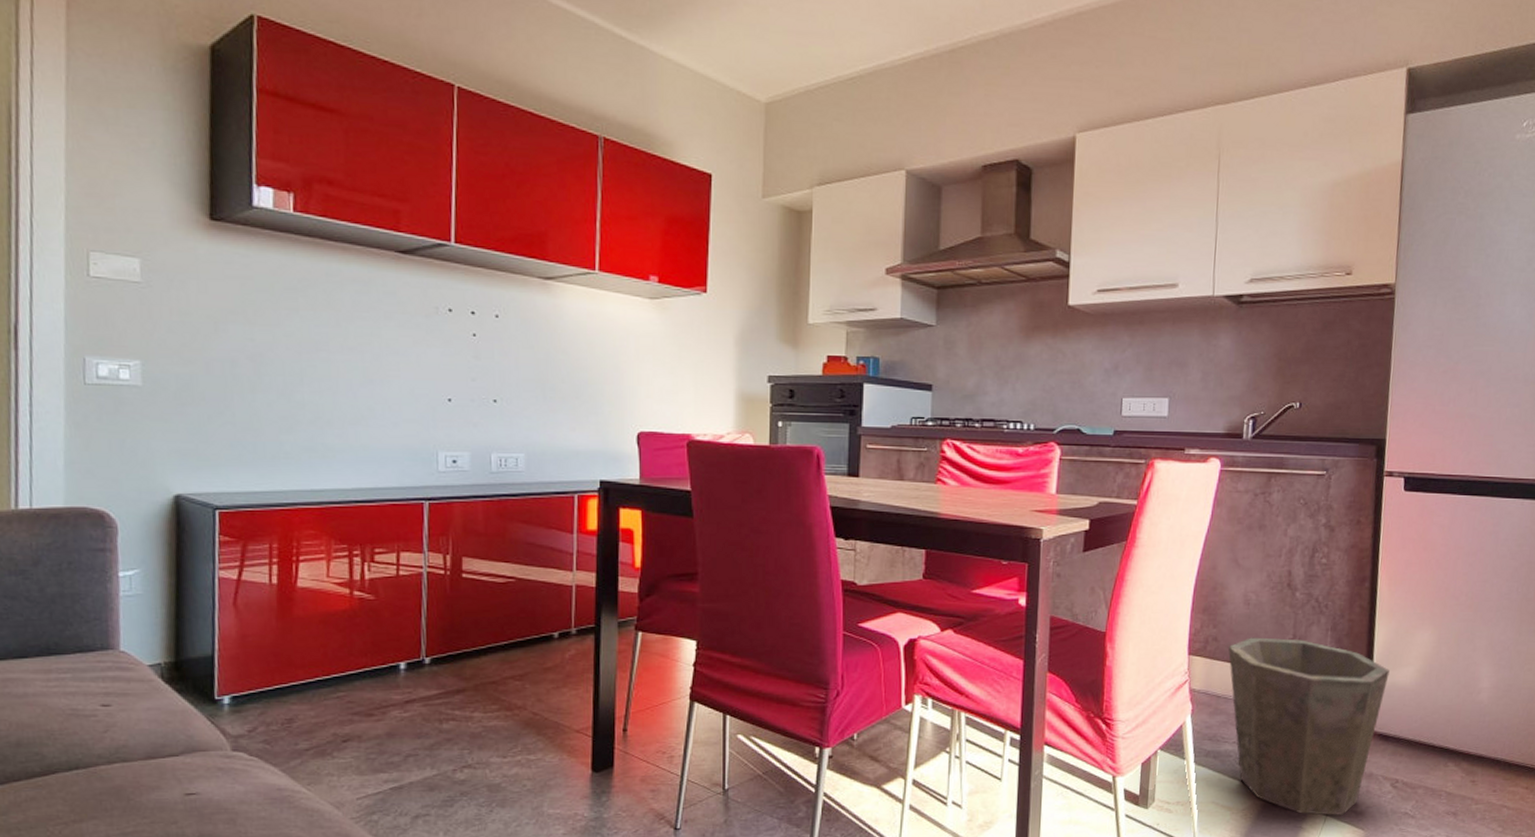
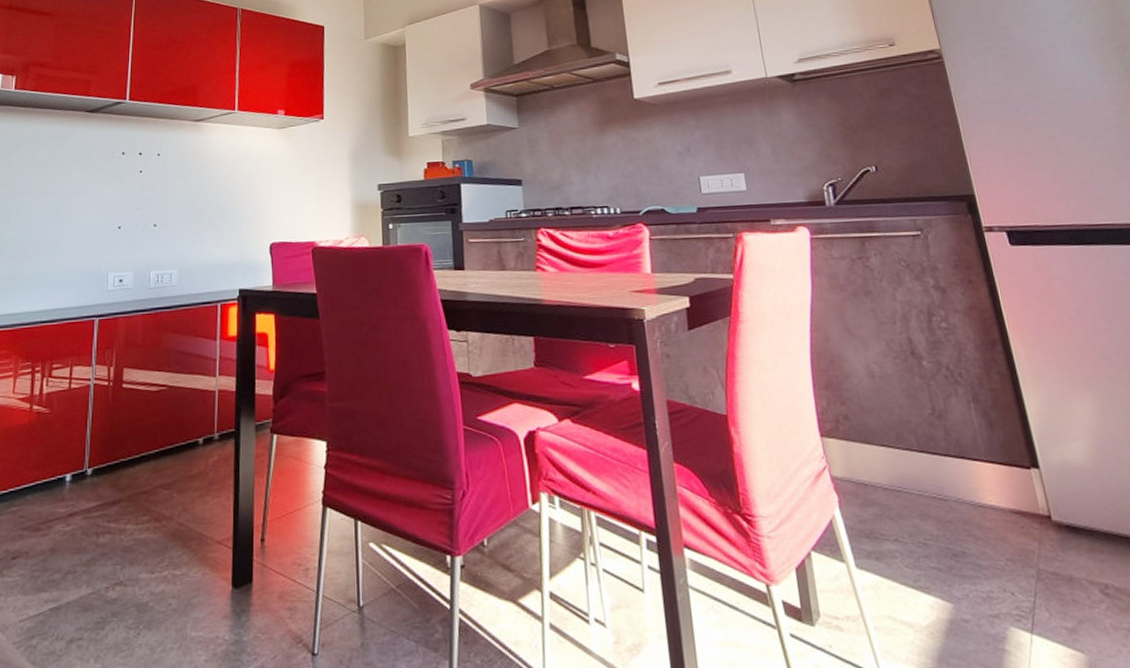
waste bin: present [1228,637,1389,815] -> none [862,413,1065,633]

